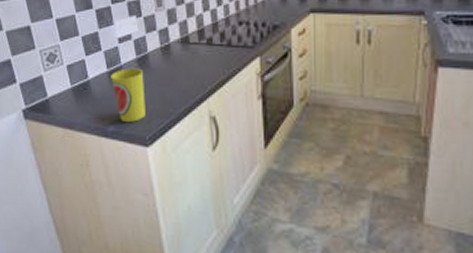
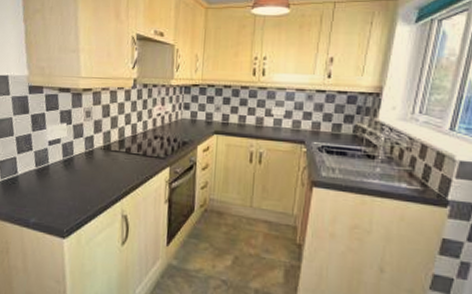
cup: present [111,68,145,122] -> none [38,167,68,216]

